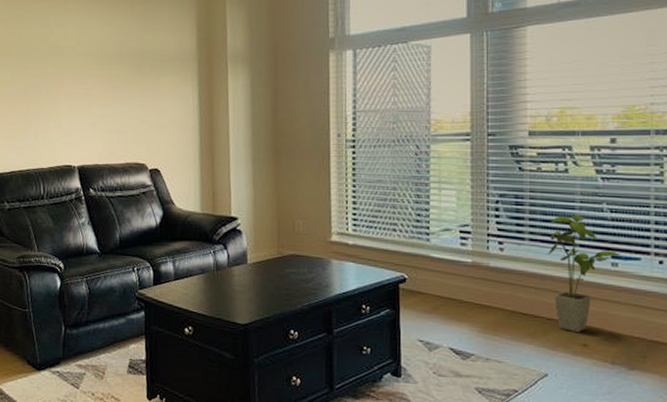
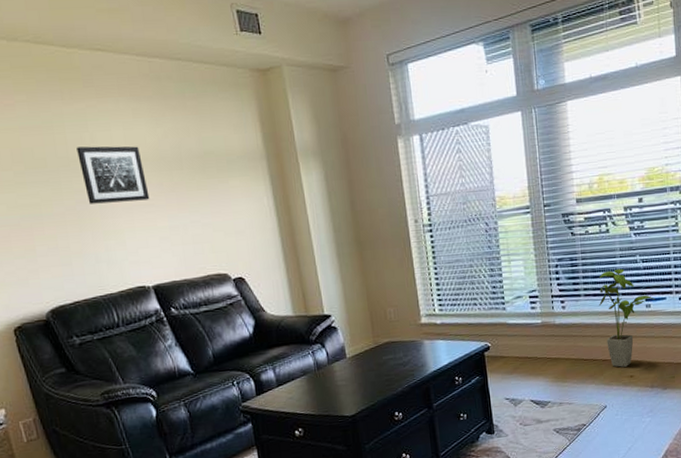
wall art: none [37,39,89,89] -> present [77,146,150,204]

